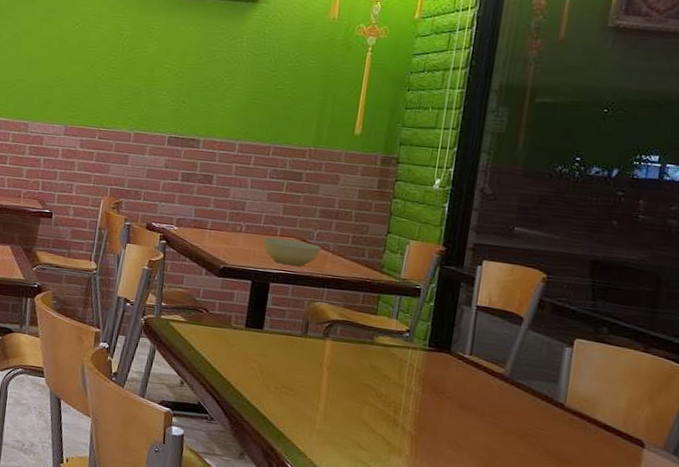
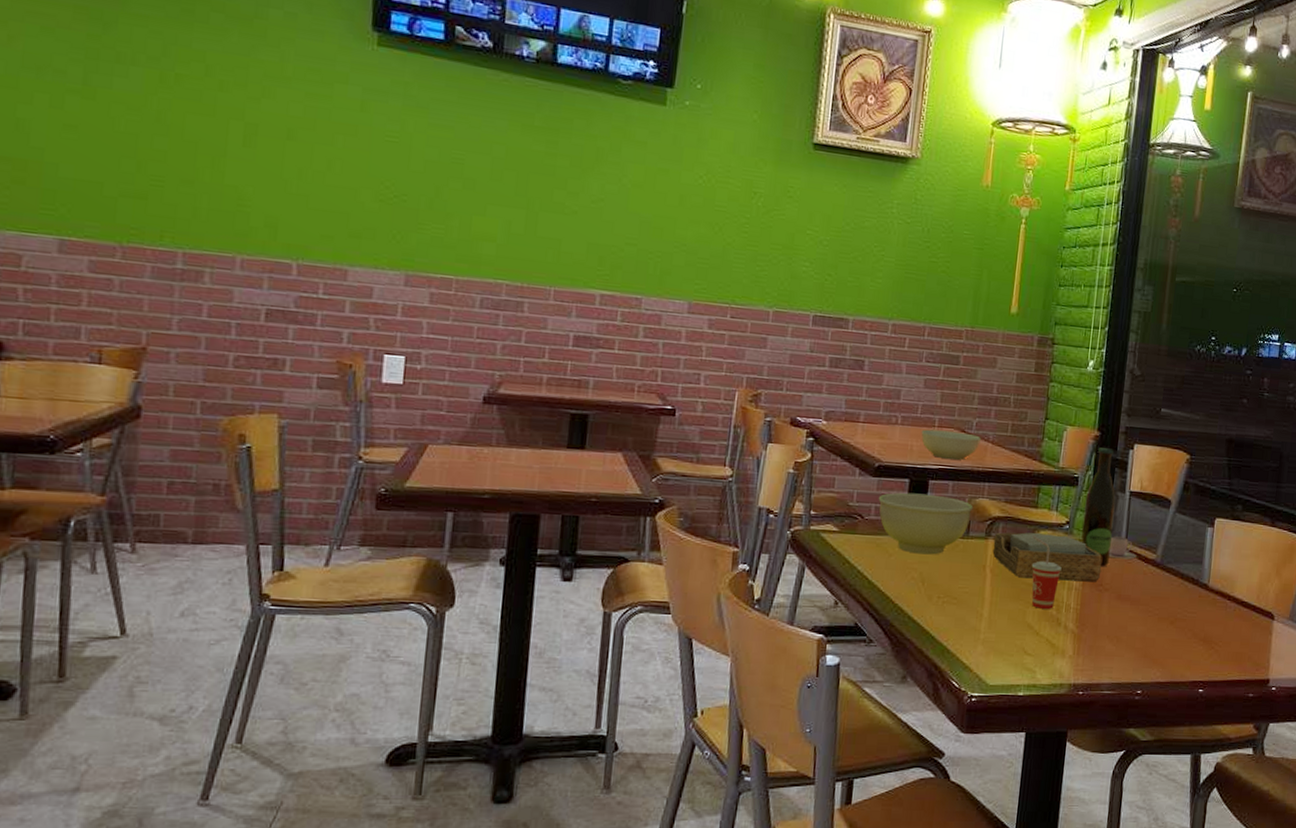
soup bowl: none [222,292,312,349] -> present [878,492,974,555]
napkin holder: none [330,334,444,389] -> present [992,532,1102,581]
beverage cup: none [368,340,400,410] -> present [1031,536,1062,609]
bottle: none [421,262,461,376] -> present [1081,448,1116,567]
teacup: none [451,347,485,372] -> present [1108,536,1139,560]

